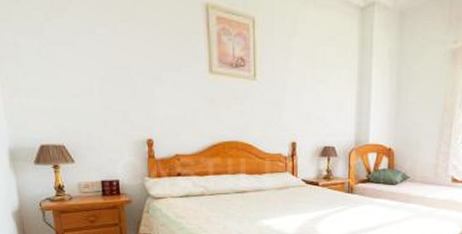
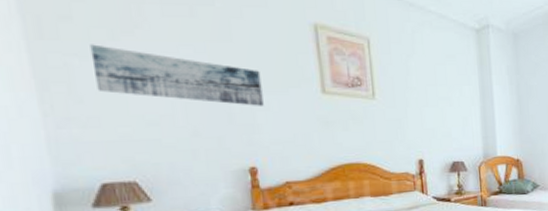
wall art: none [31,25,160,83] -> present [90,44,264,106]

